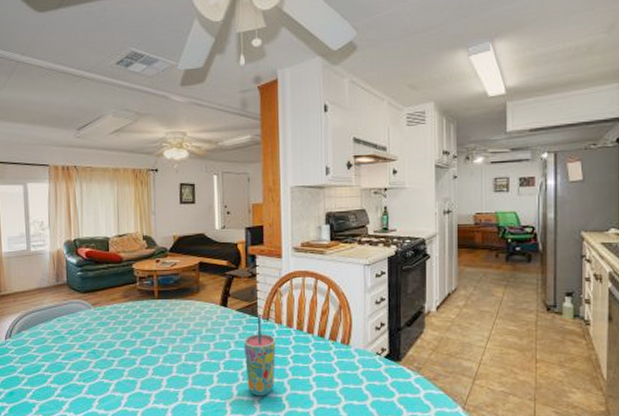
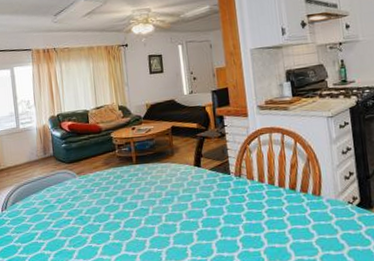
cup: present [243,315,276,396] -> none [218,172,252,251]

